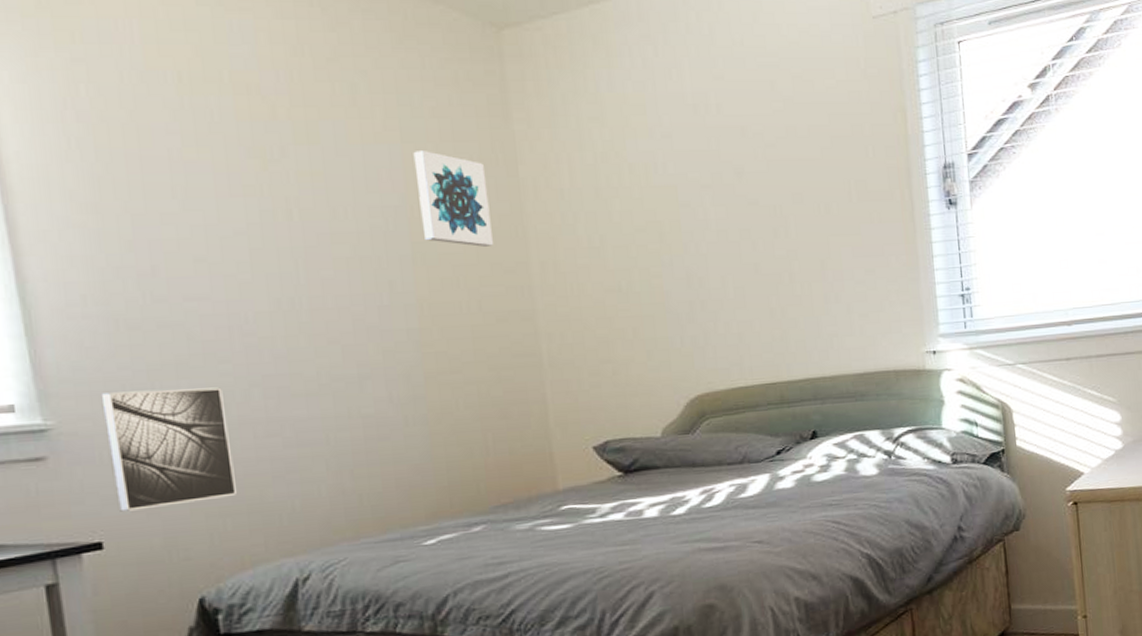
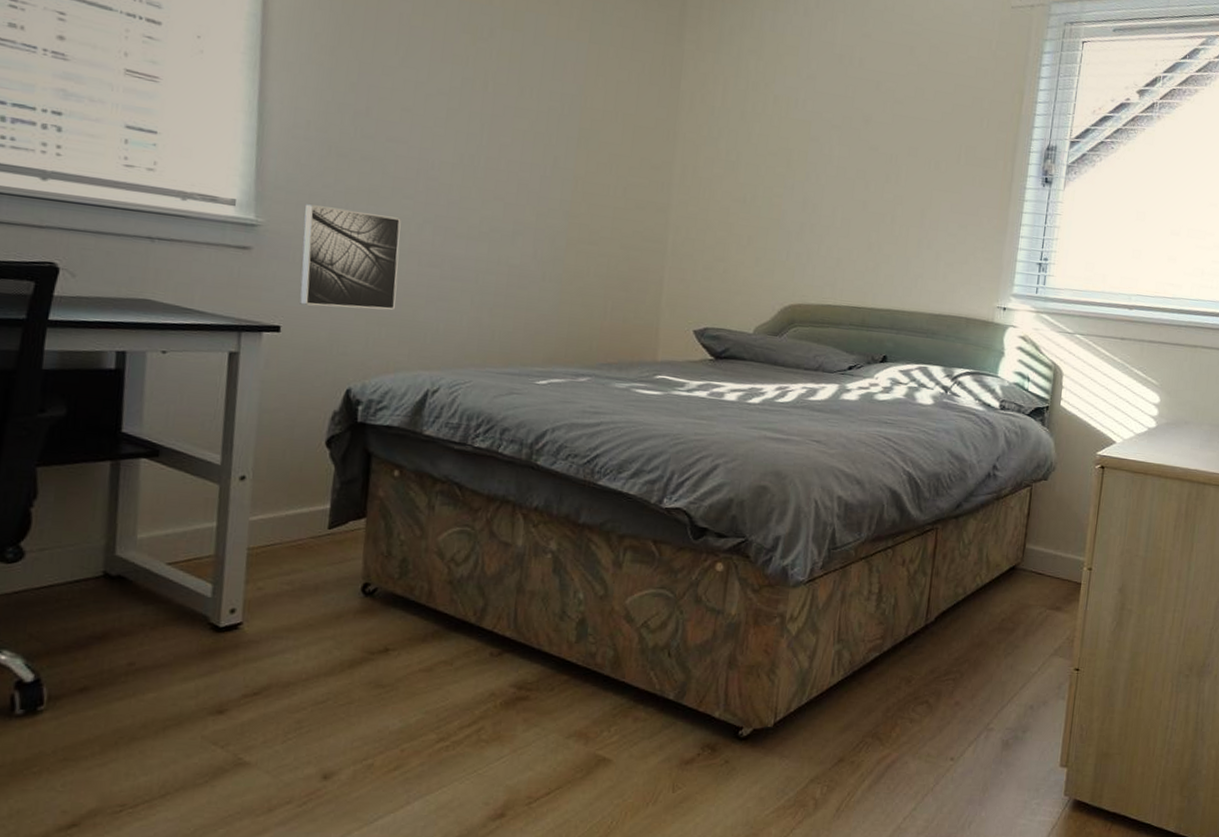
wall art: present [413,151,493,247] -> none [591,51,653,144]

